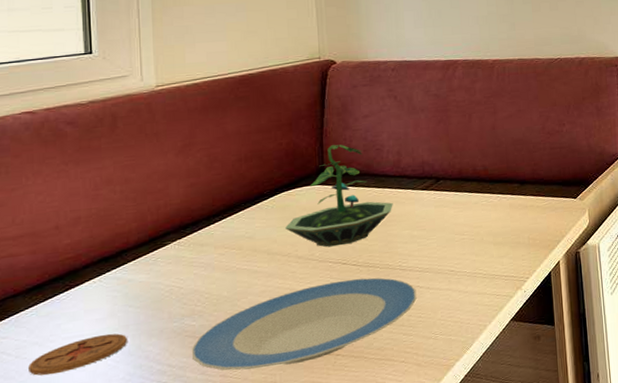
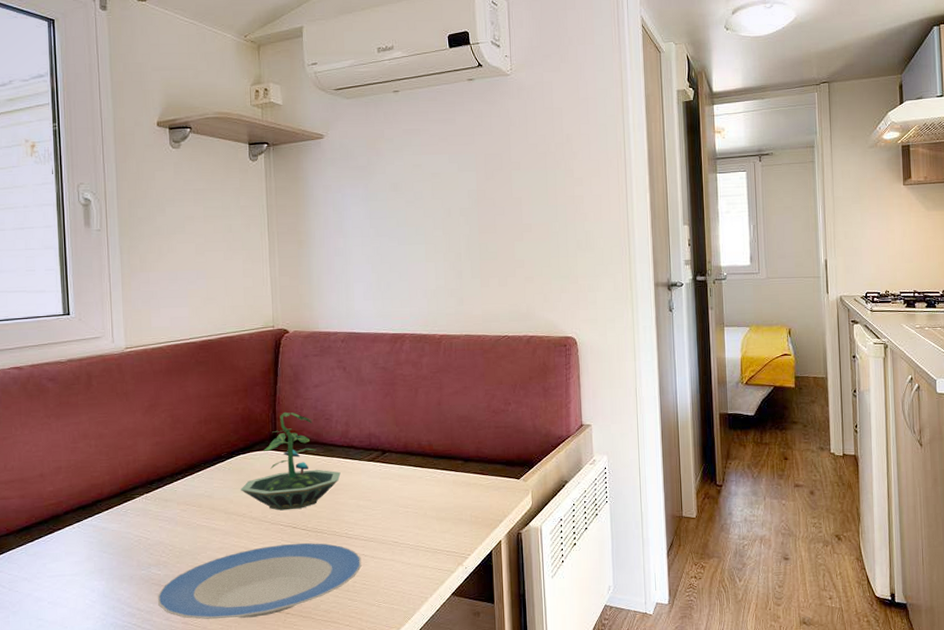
coaster: present [28,333,127,376] -> none [20,575,102,608]

